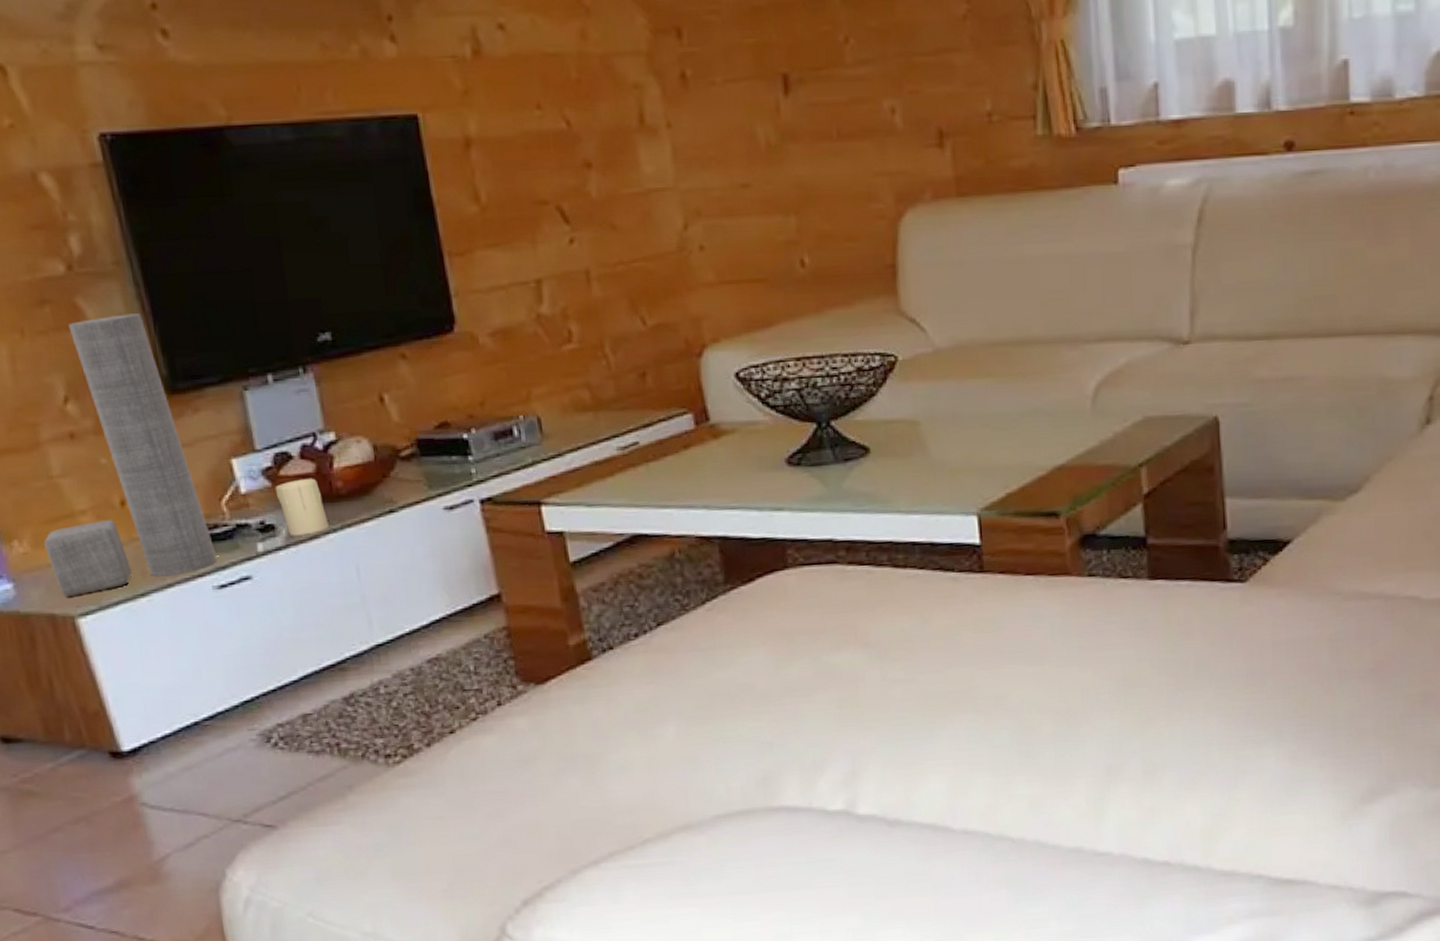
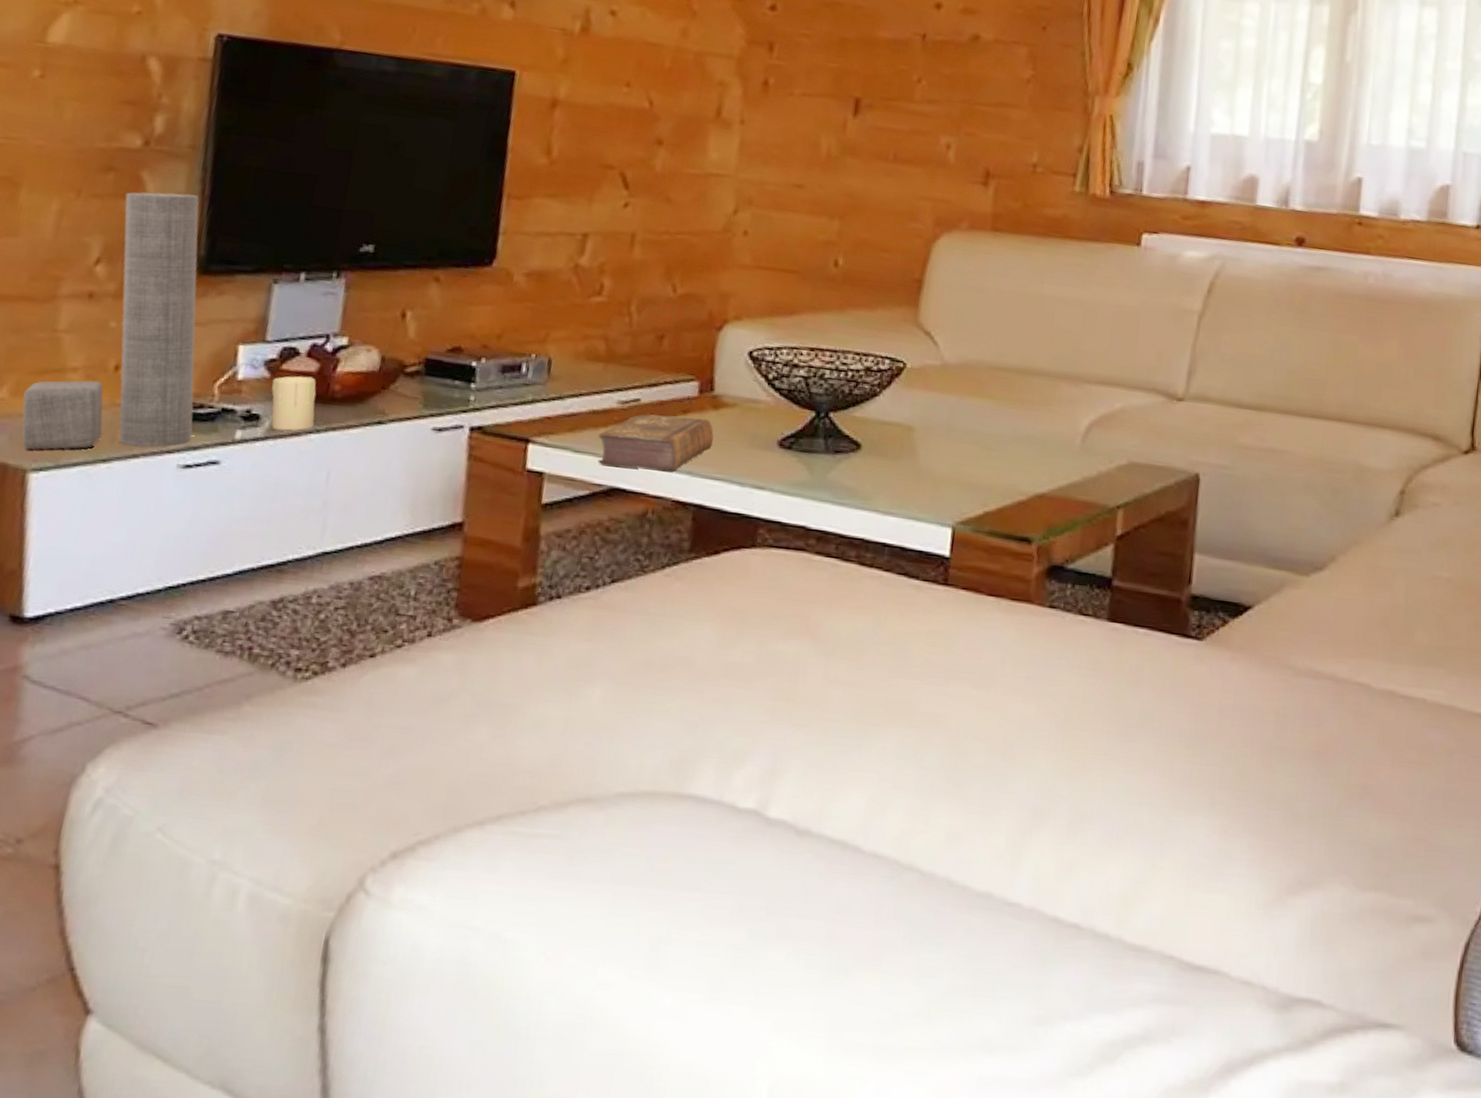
book: none [606,450,721,515] -> present [598,414,714,472]

